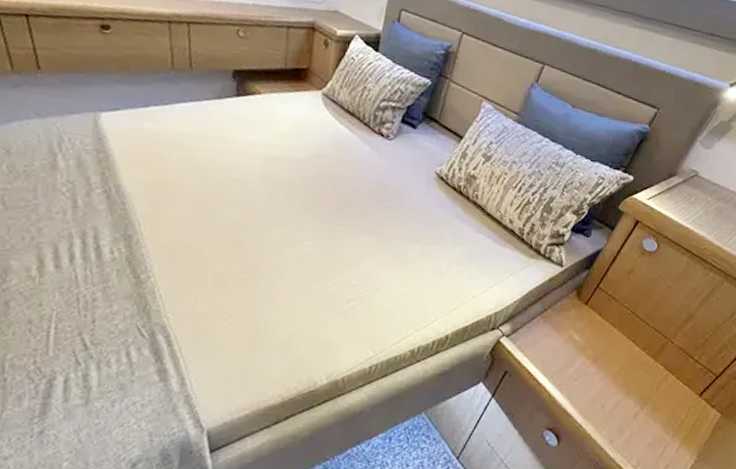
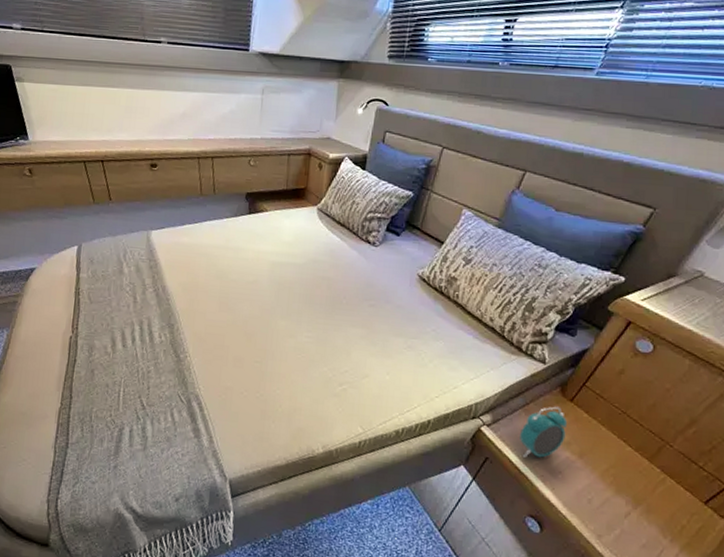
alarm clock: none [538,310,583,367] -> present [520,406,568,458]

